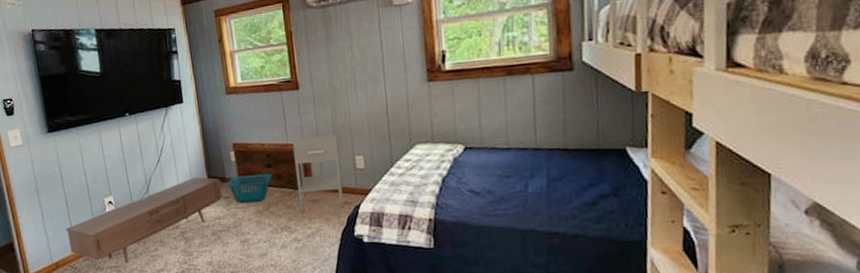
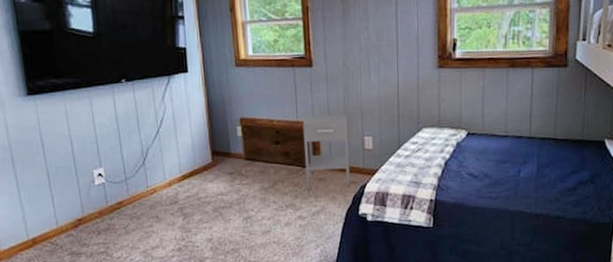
tv stand: present [65,177,222,263] -> none [46,151,226,239]
laundry basket: present [226,173,273,203] -> none [230,151,280,179]

